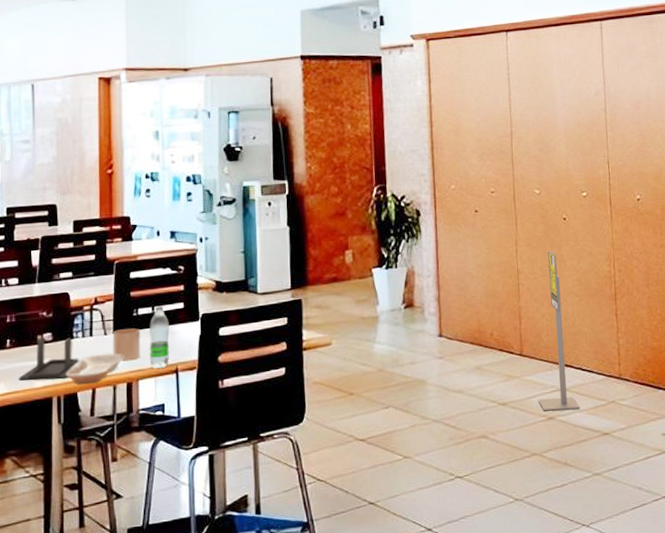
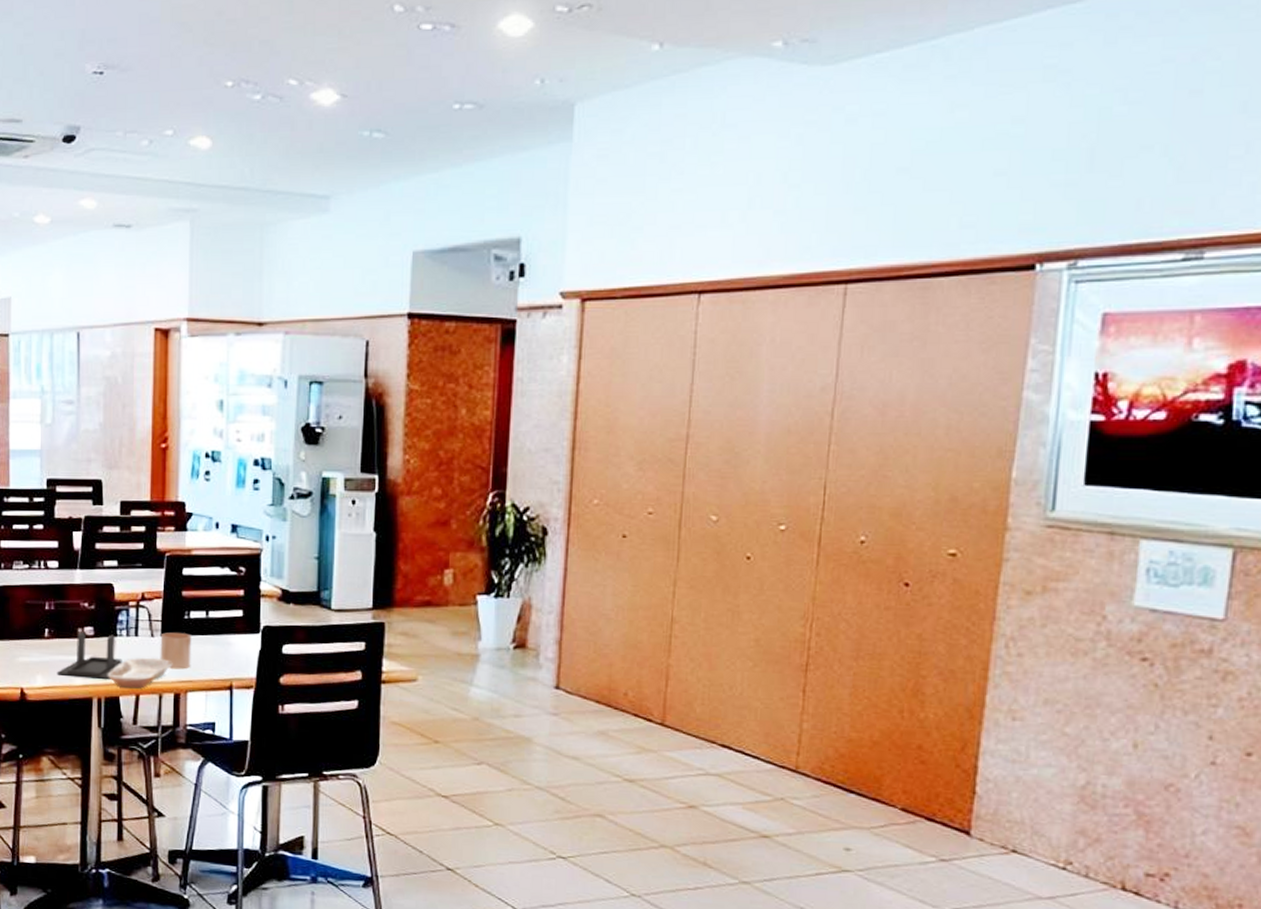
bottle: present [149,306,170,369] -> none [200,611,225,682]
sign stand: present [538,250,580,412] -> none [677,597,735,801]

